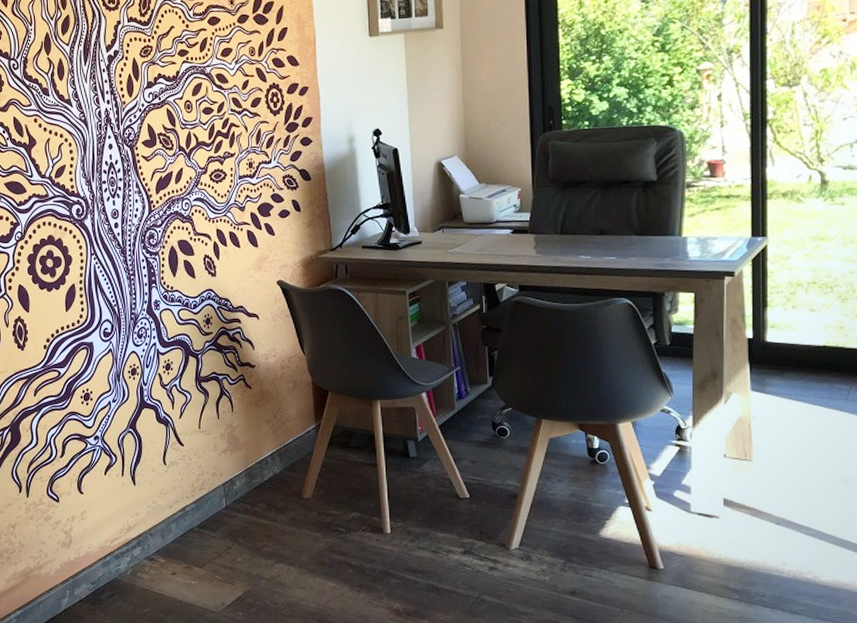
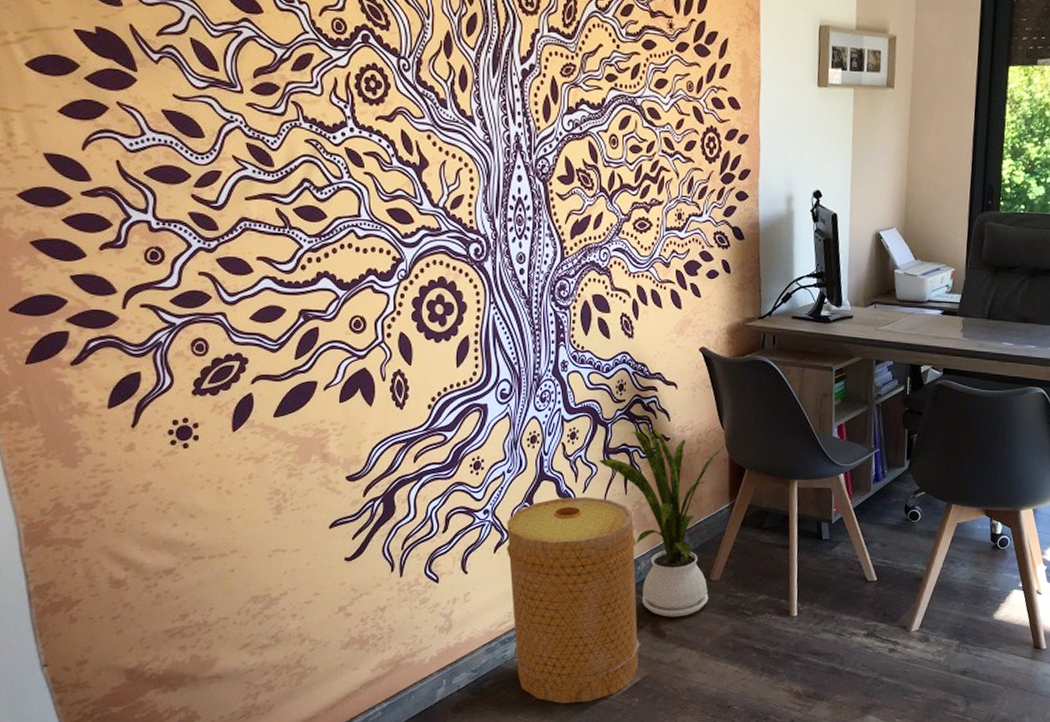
basket: none [115,422,241,616] -> present [507,496,640,703]
house plant: none [191,355,304,534] -> present [598,426,721,617]

